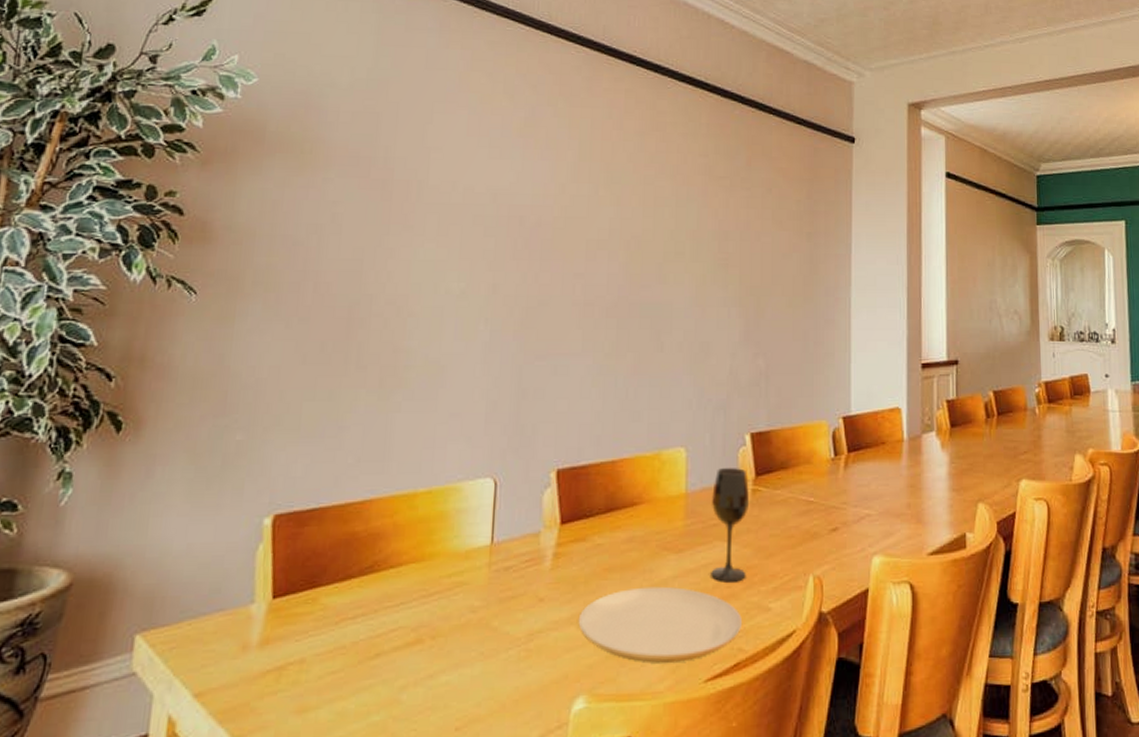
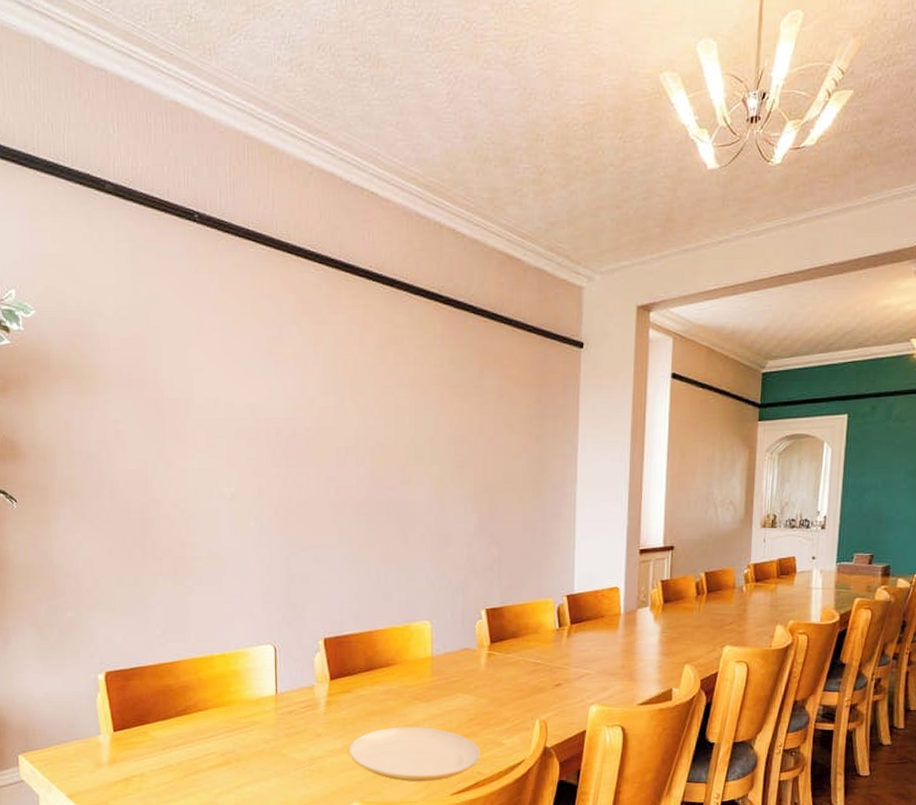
wine glass: present [711,468,750,582] -> none [454,637,486,724]

